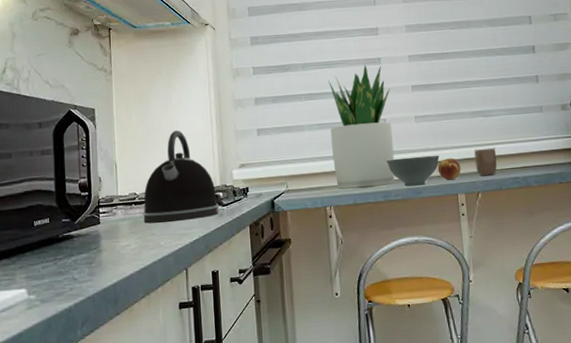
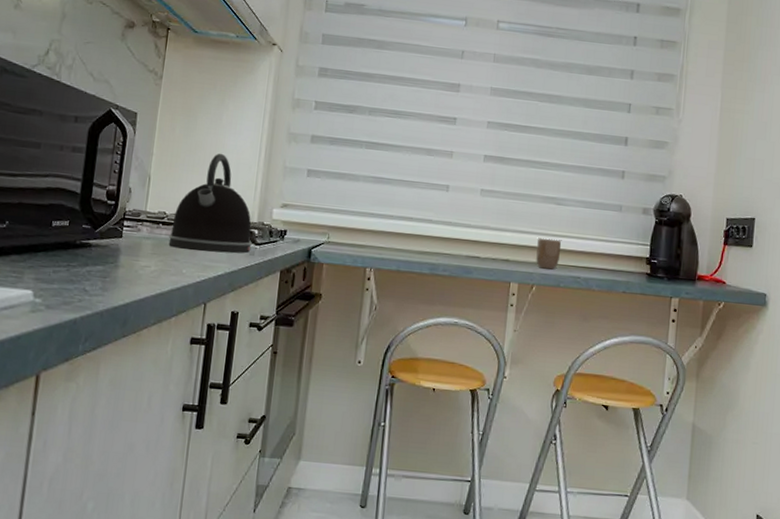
planter: present [328,64,394,189] -> none [382,122,460,258]
bowl: present [386,155,440,187] -> none [440,230,499,265]
fruit: present [437,158,461,181] -> none [494,241,520,266]

